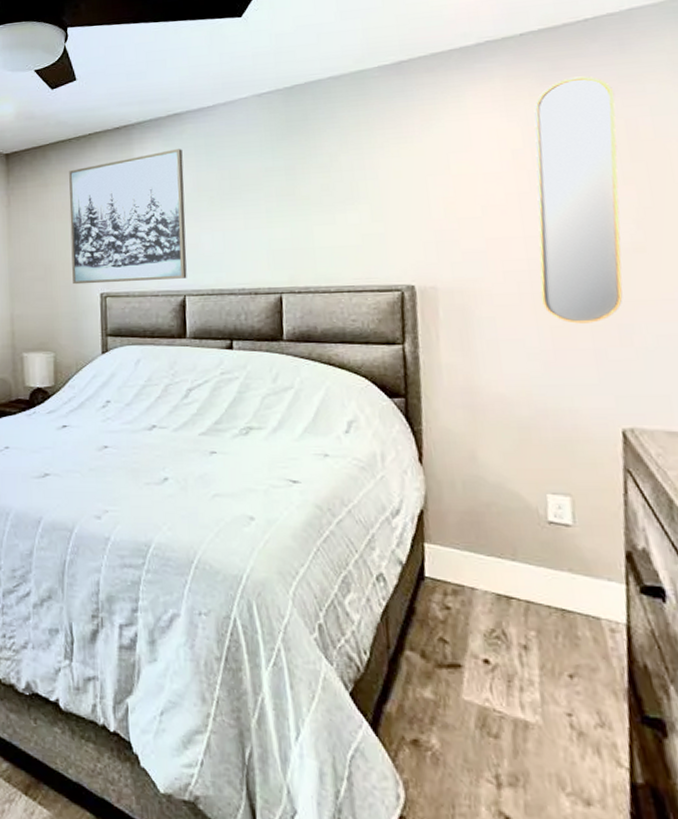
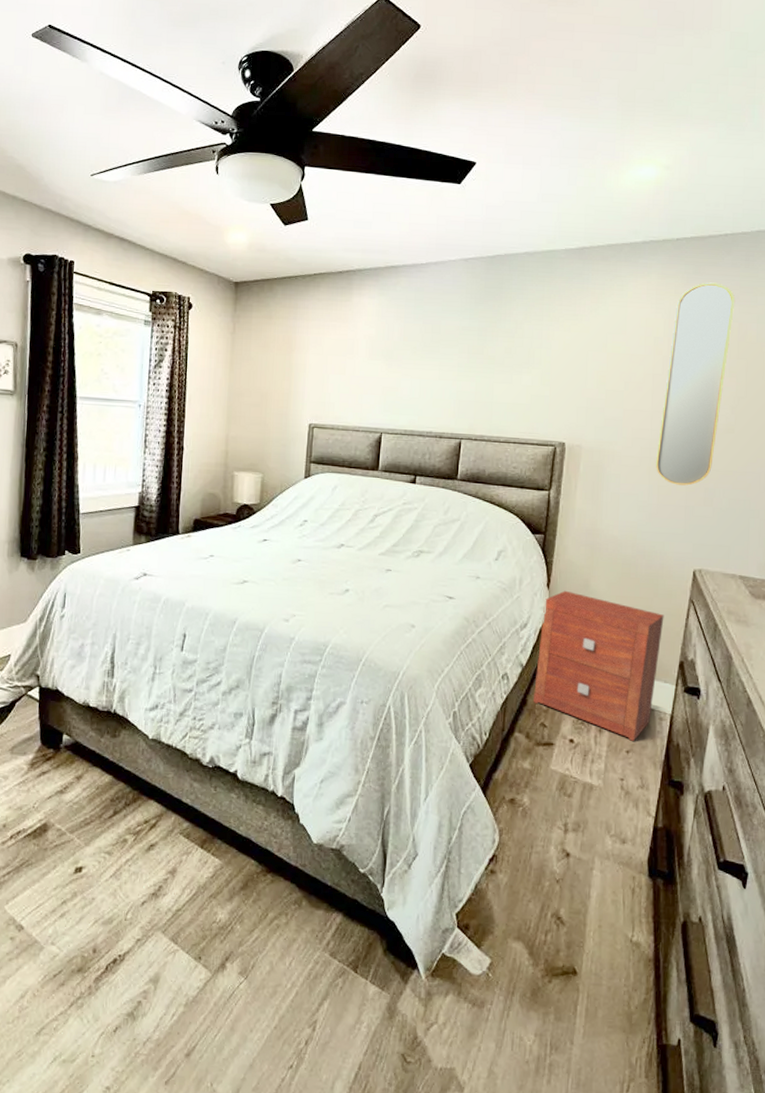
wall art: present [69,149,187,285] -> none [285,299,395,418]
nightstand: none [418,465,597,661] -> present [533,590,664,741]

